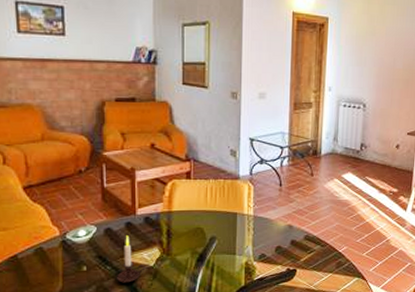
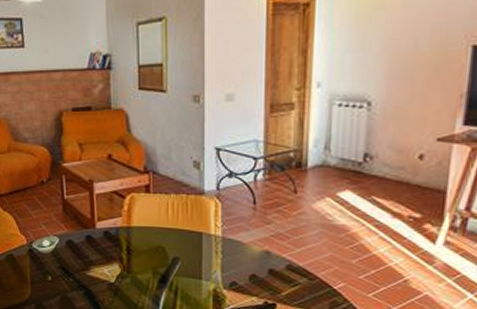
candle: present [117,235,146,283] -> none [79,249,106,297]

